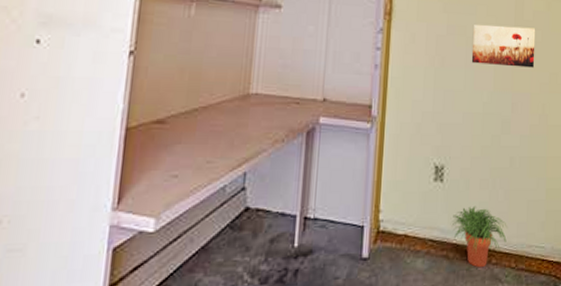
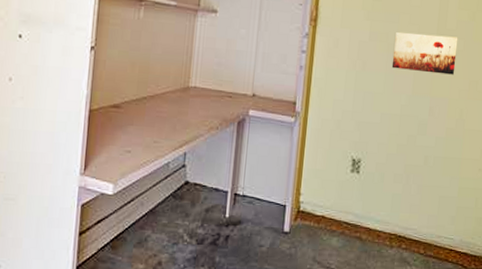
potted plant: present [452,206,507,268] -> none [366,196,418,251]

